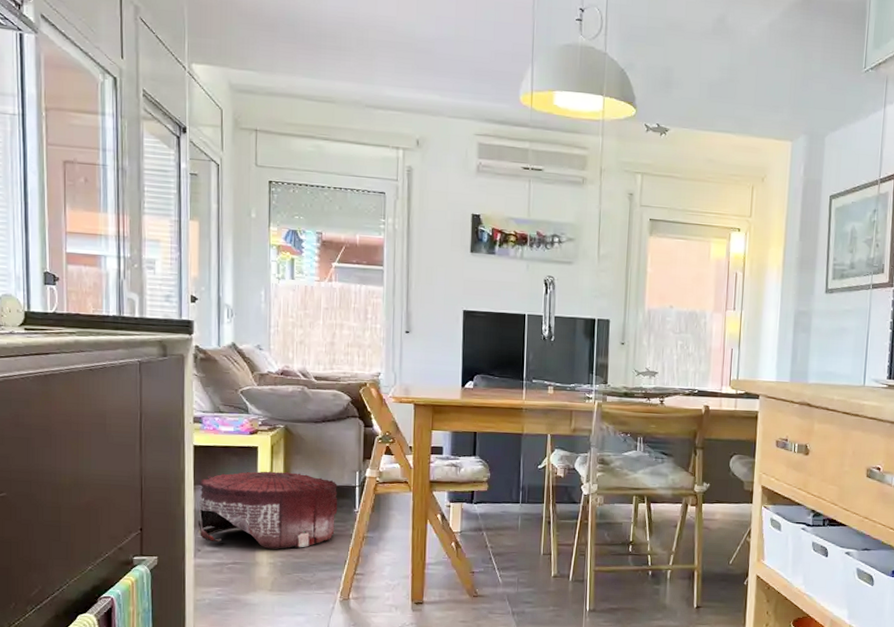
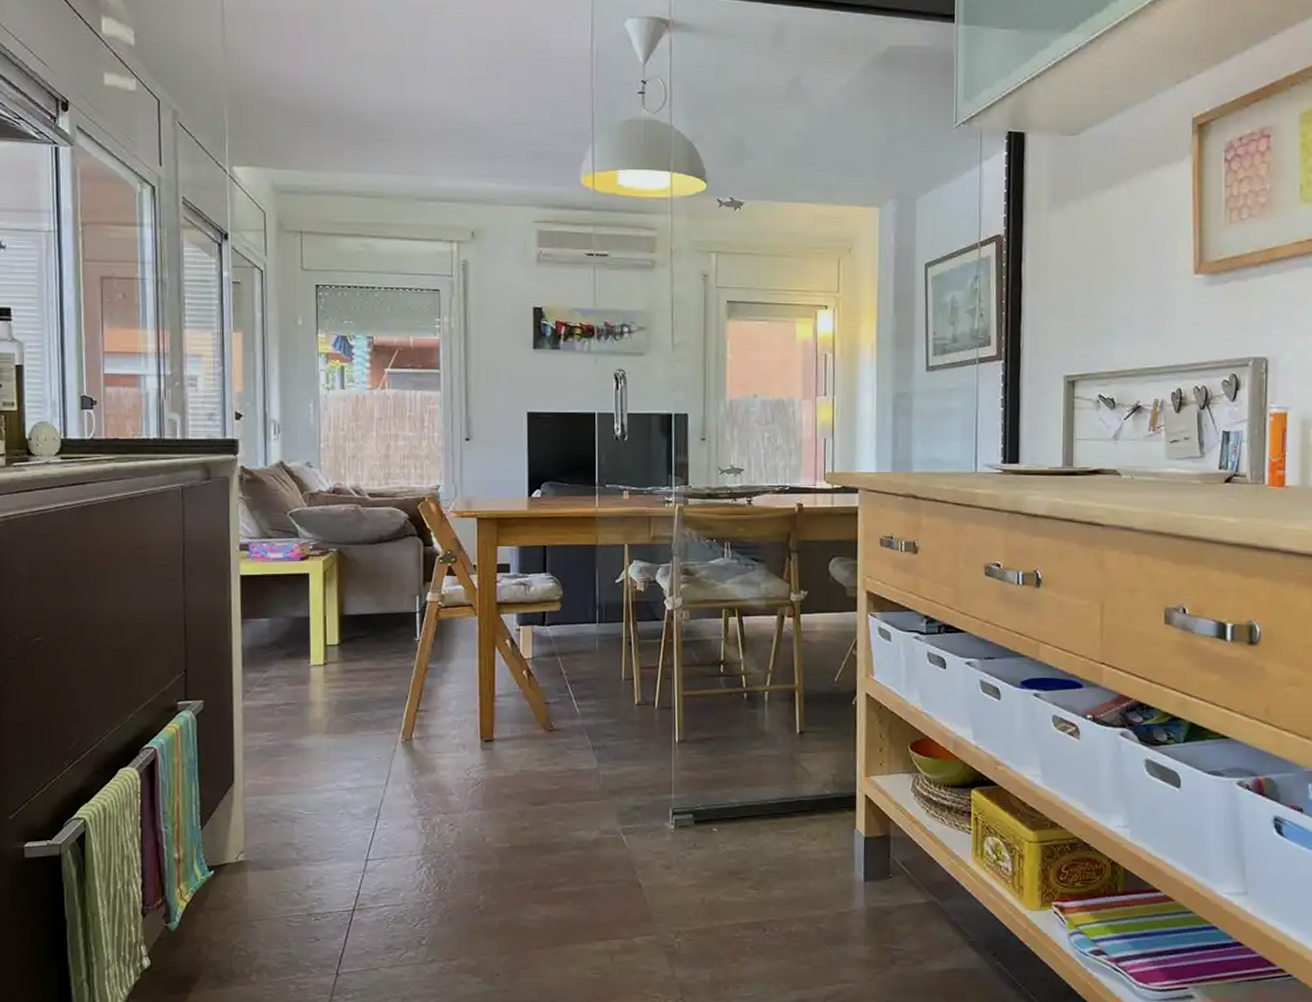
pouf: present [197,471,338,549] -> none [246,600,397,686]

